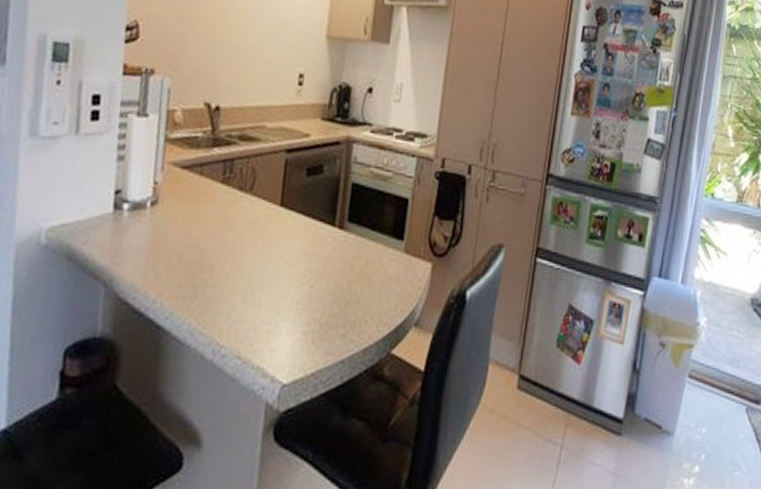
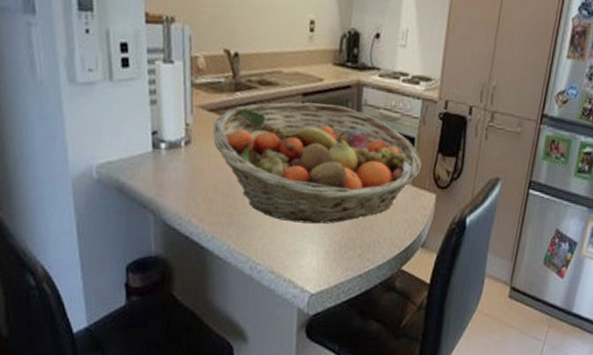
fruit basket: none [183,159,417,298] -> present [212,102,422,224]

